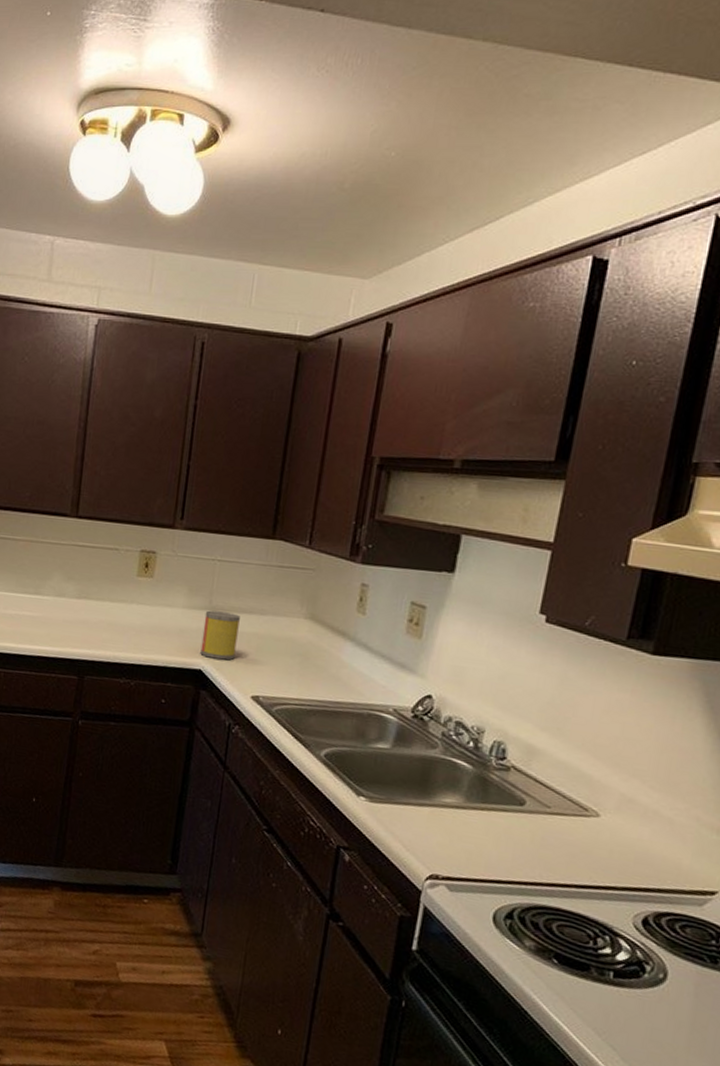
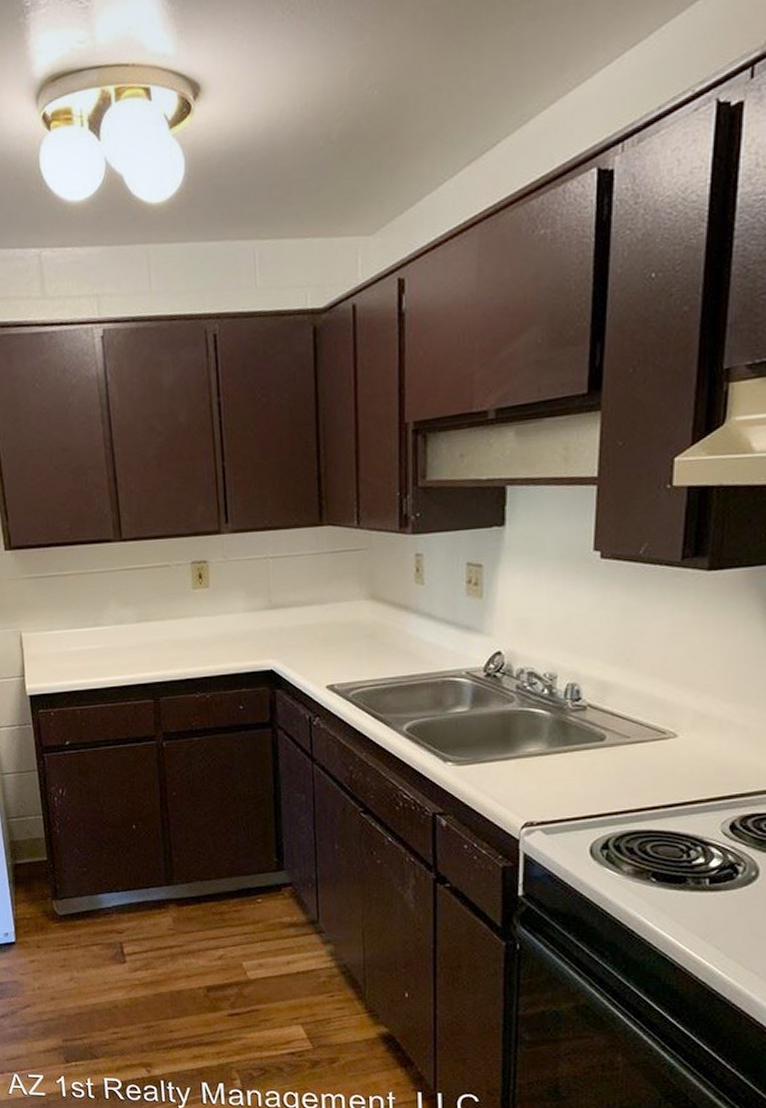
canister: present [200,610,240,661] -> none [267,608,304,657]

